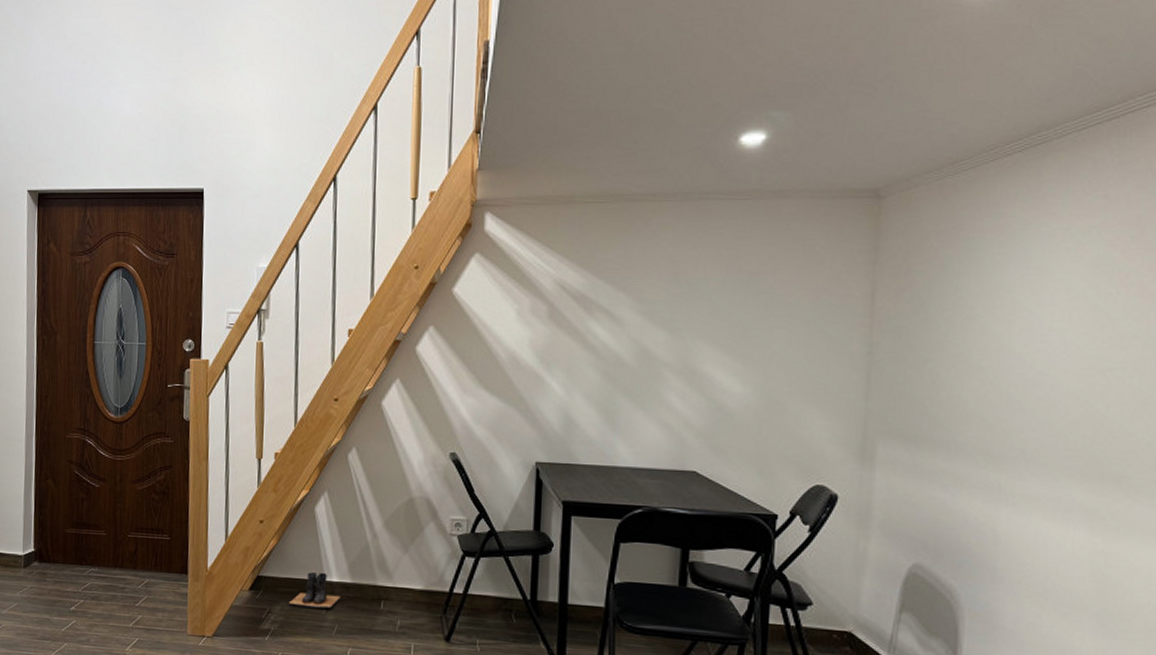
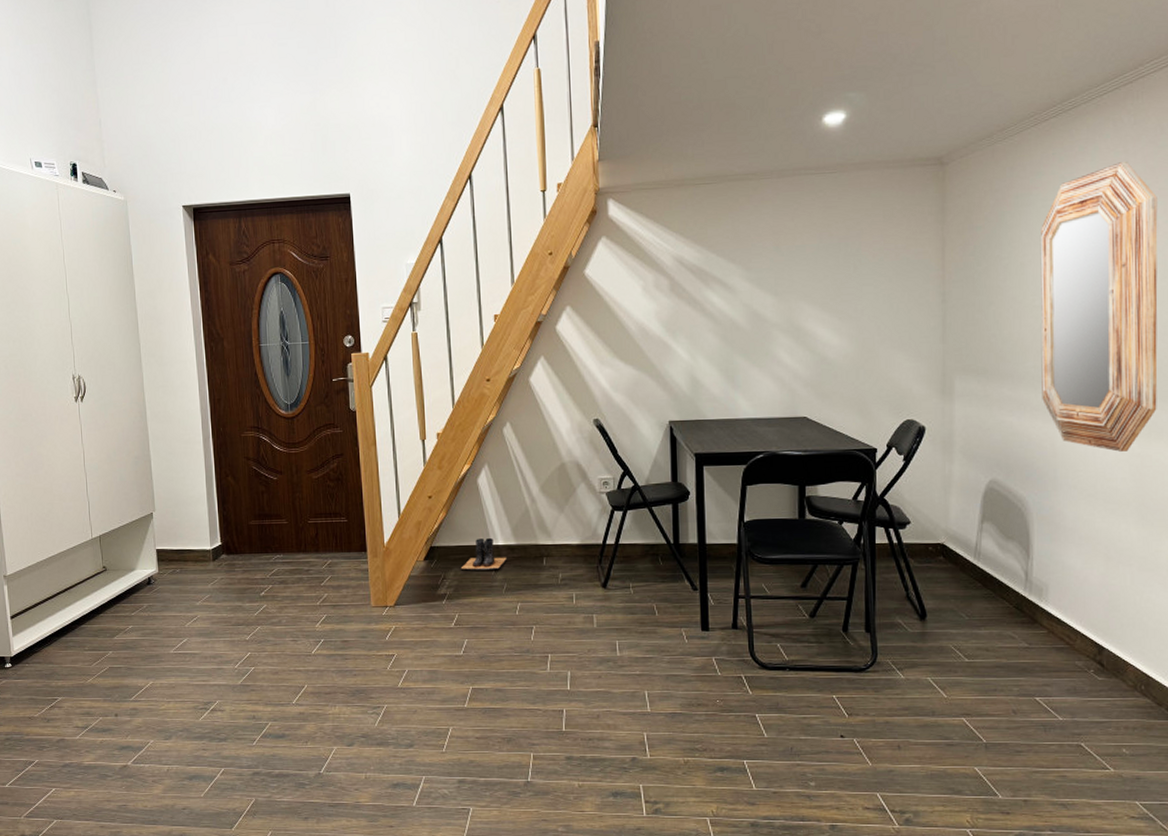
home mirror: none [984,208,1143,546] -> present [1040,162,1158,452]

